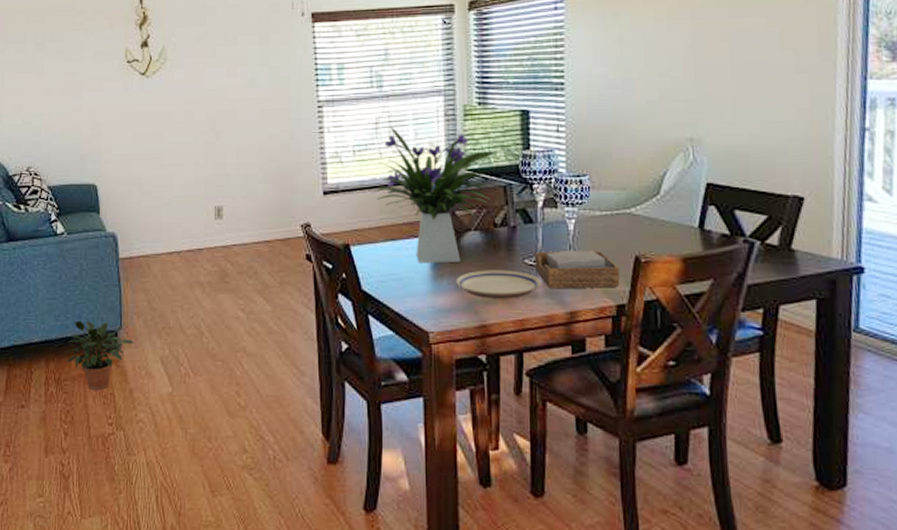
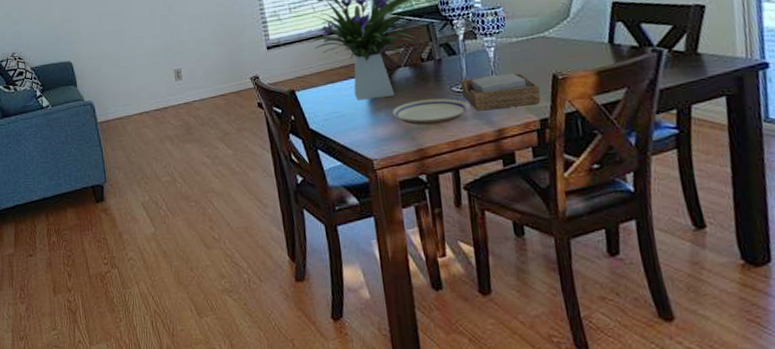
potted plant: present [62,320,134,390] -> none [59,177,119,236]

